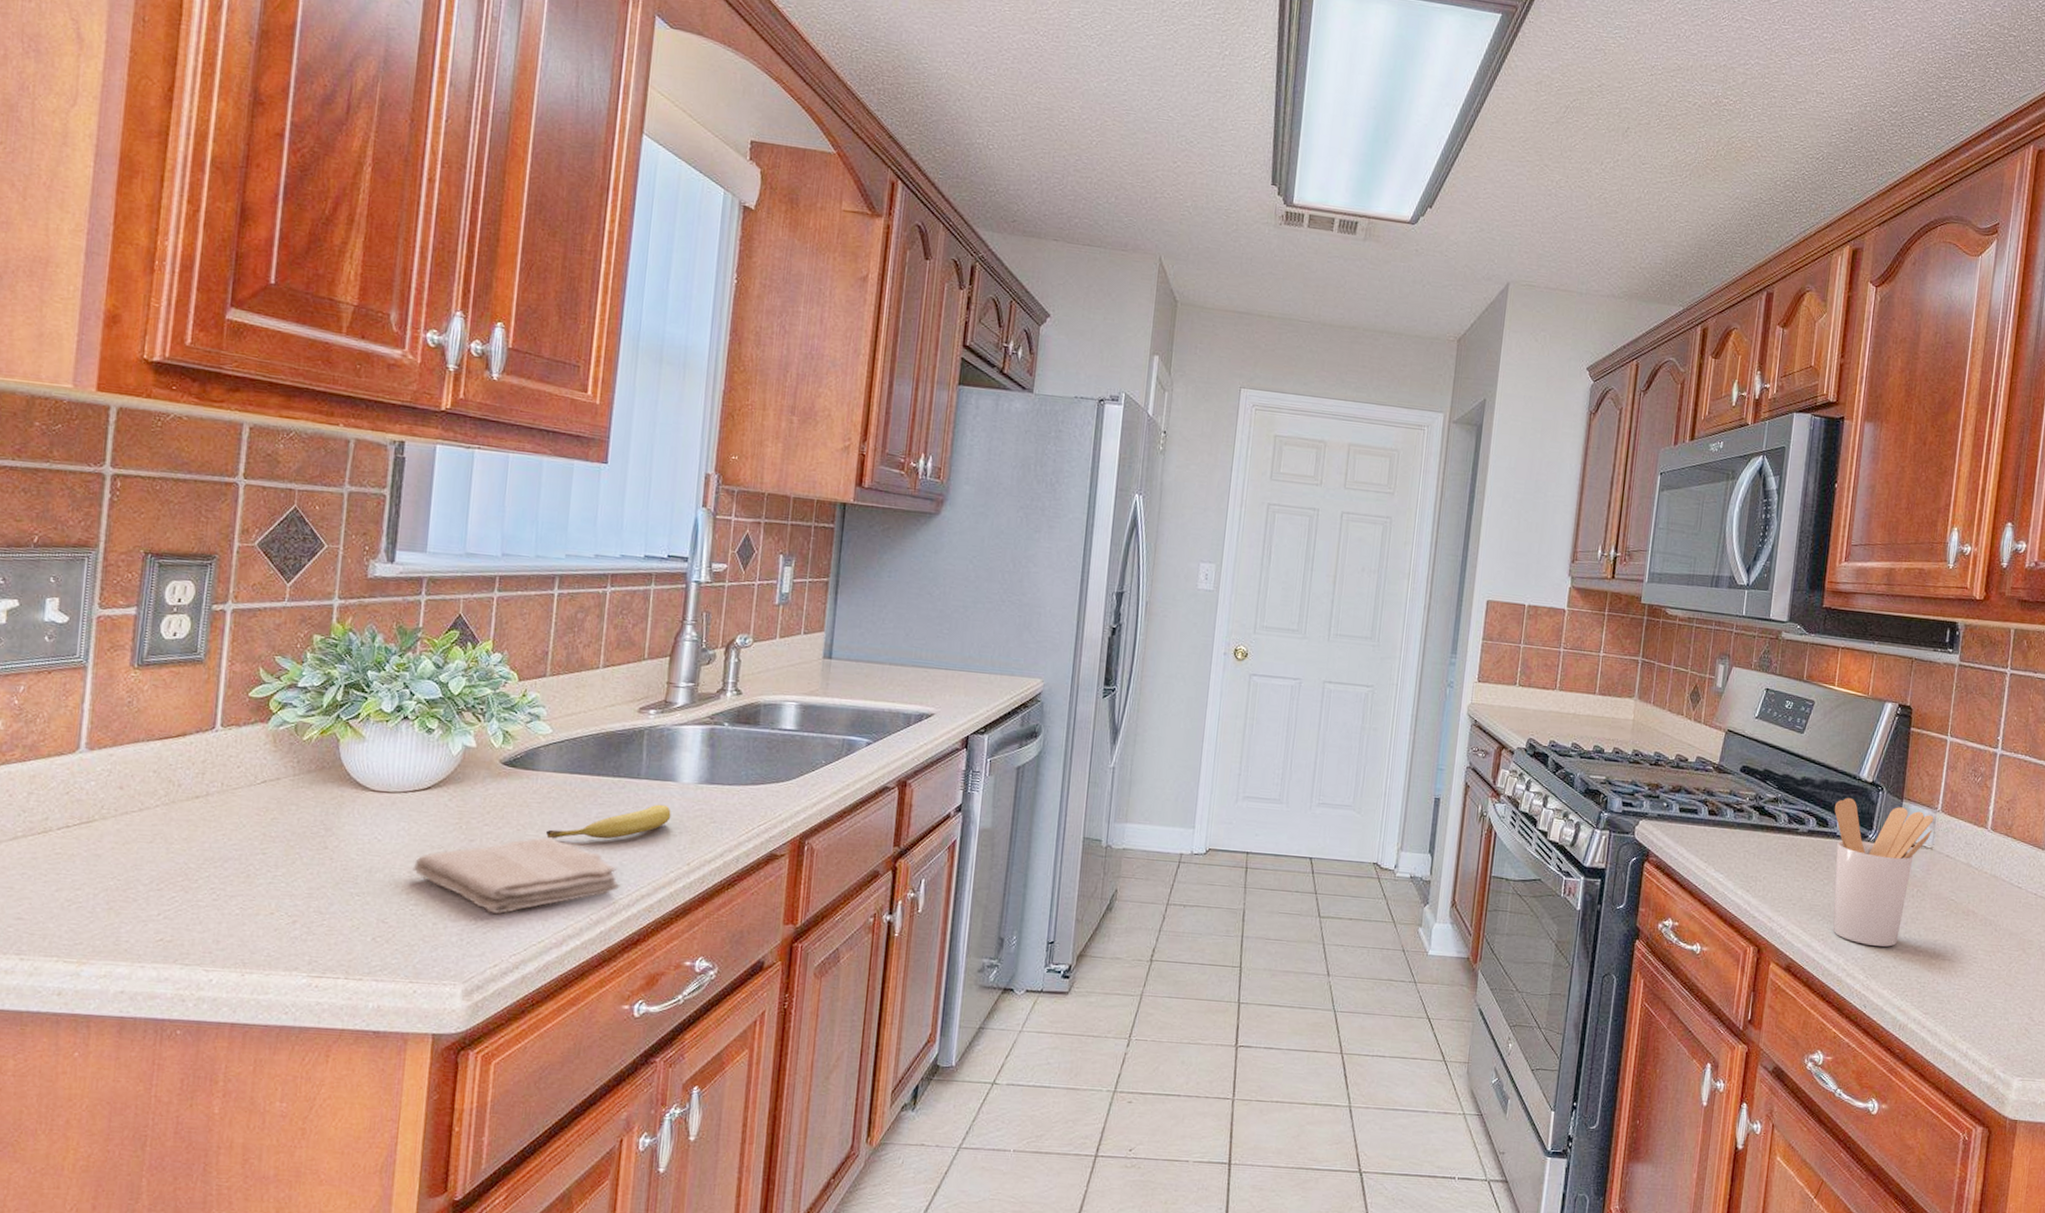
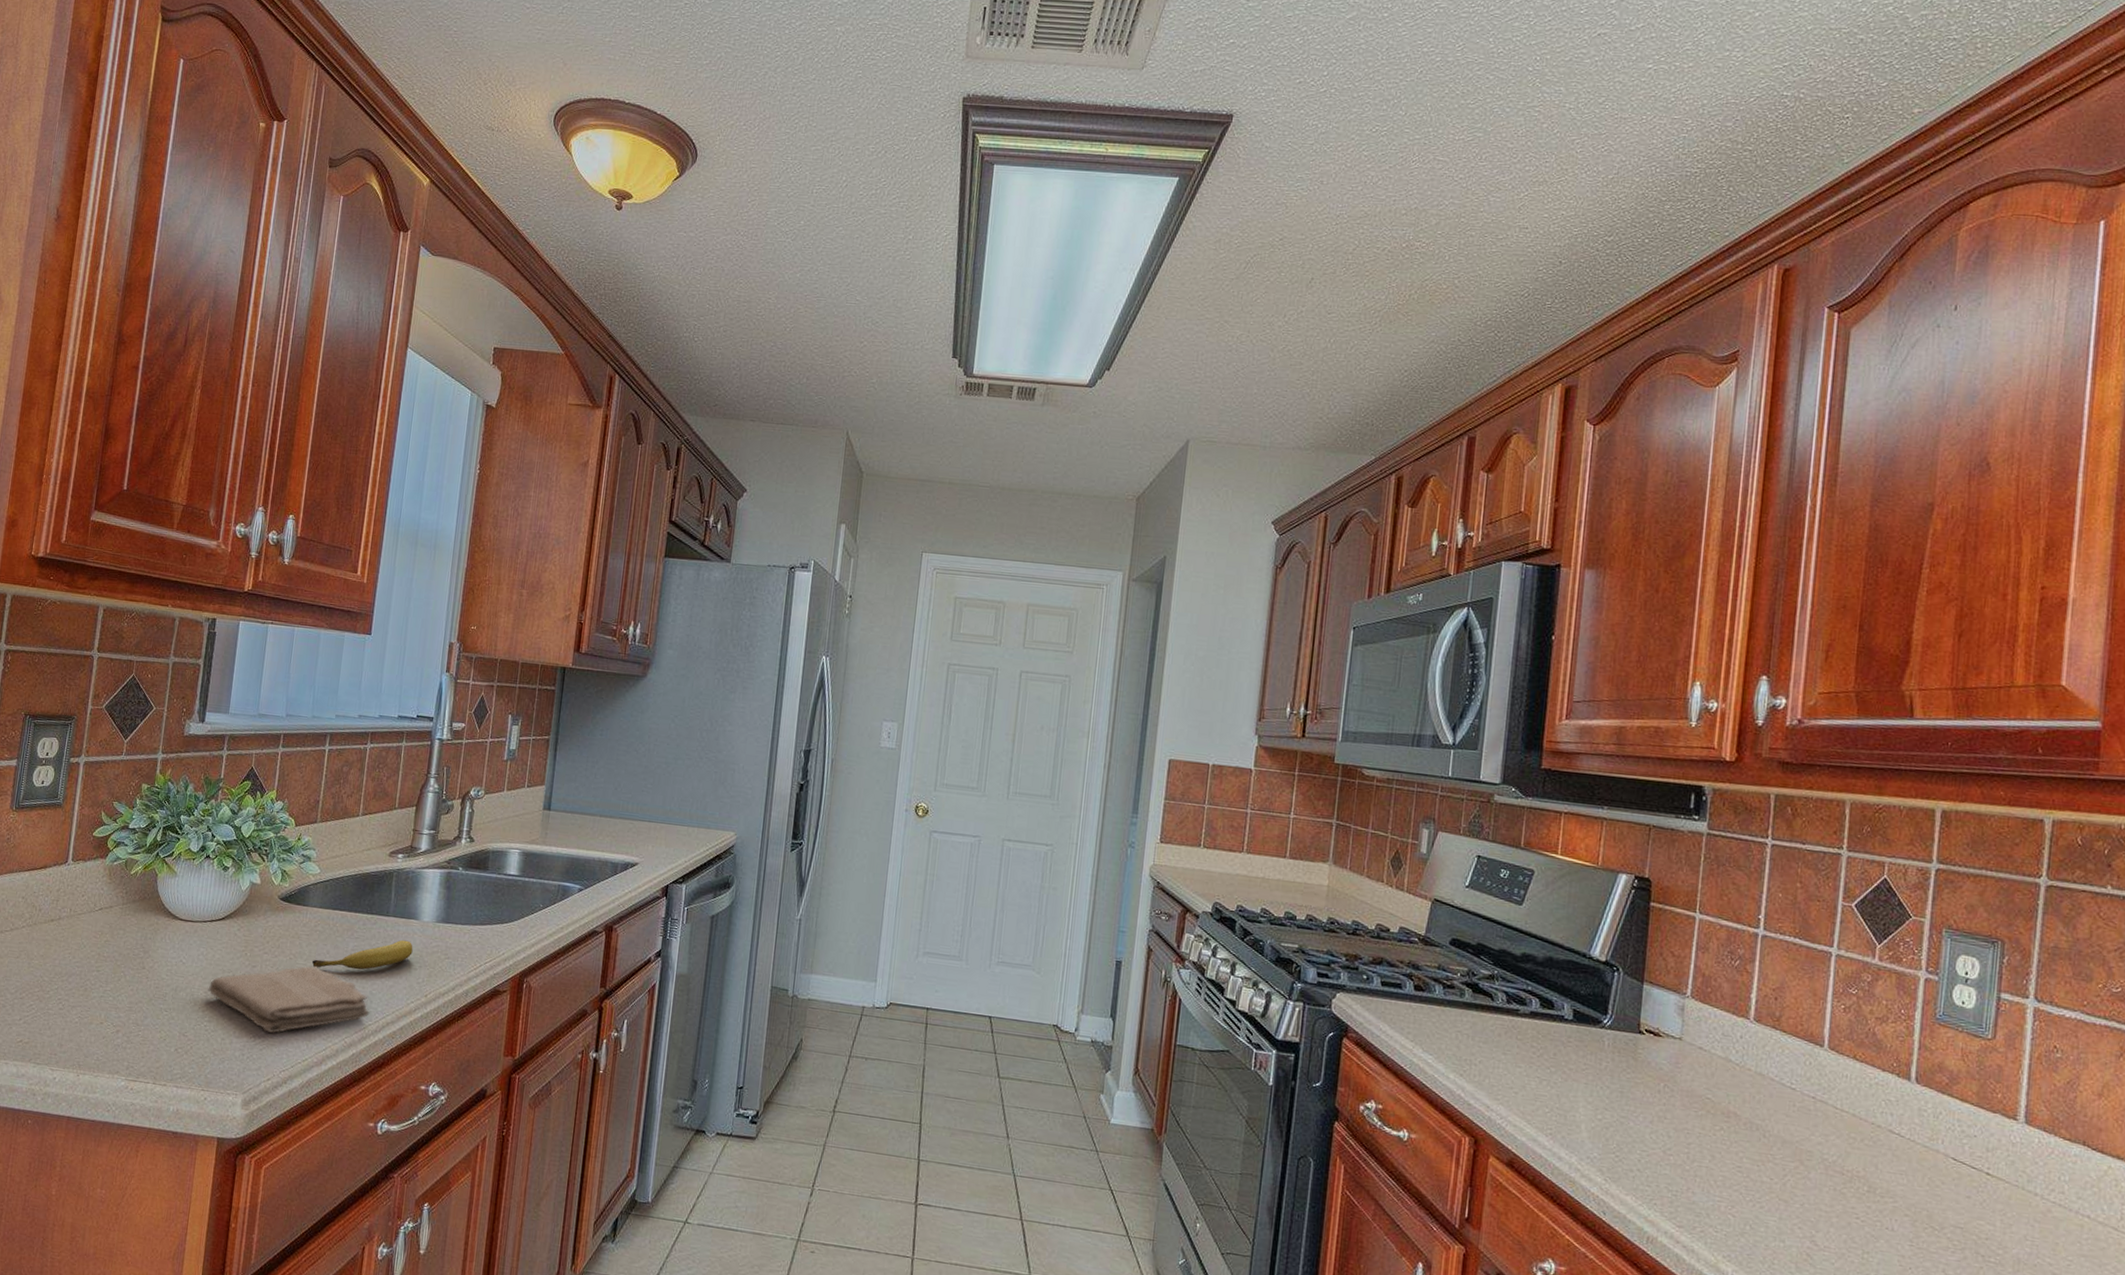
utensil holder: present [1832,797,1934,947] -> none [1561,977,1682,1147]

